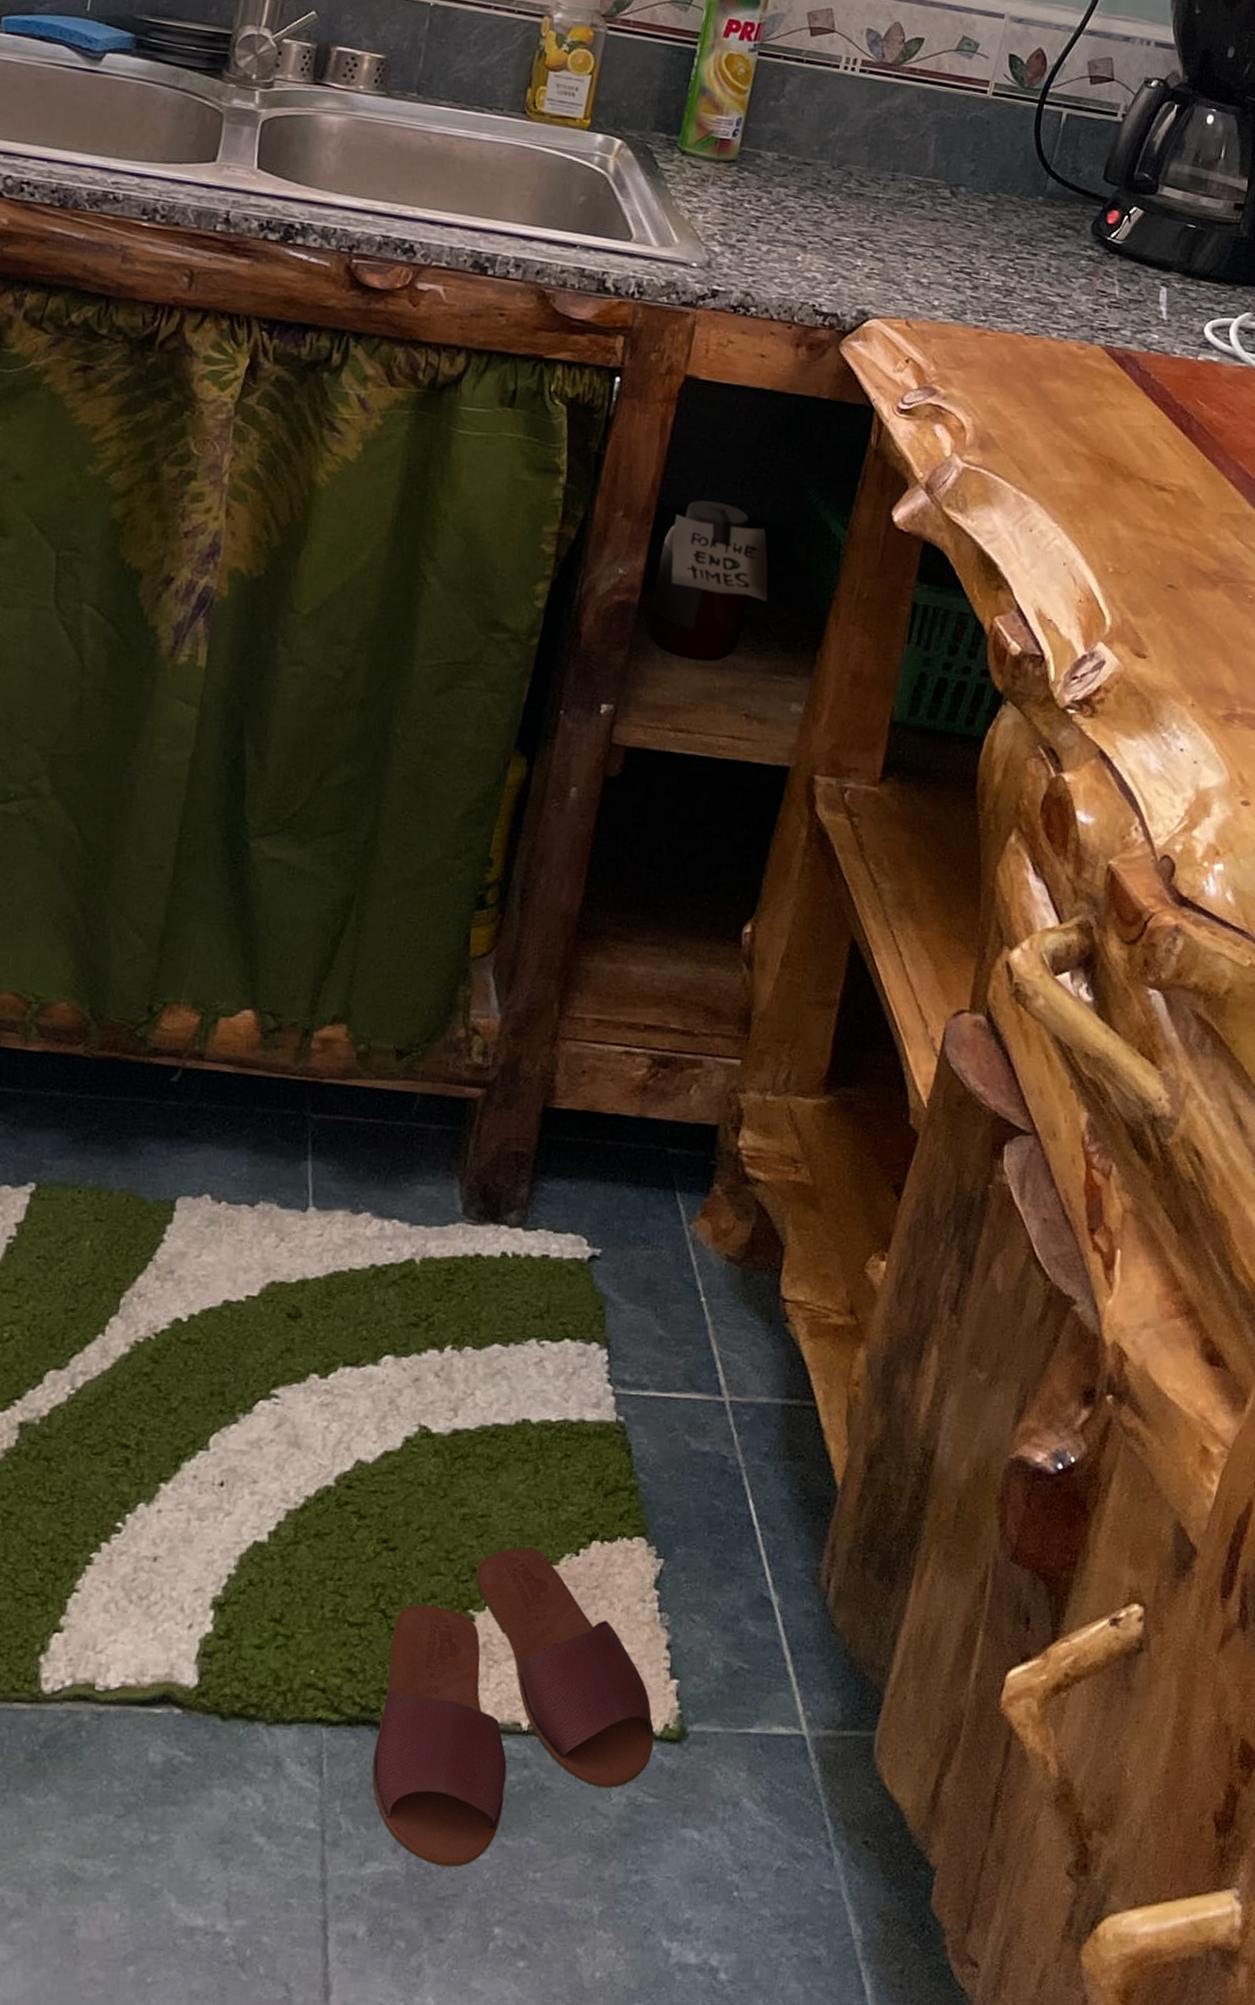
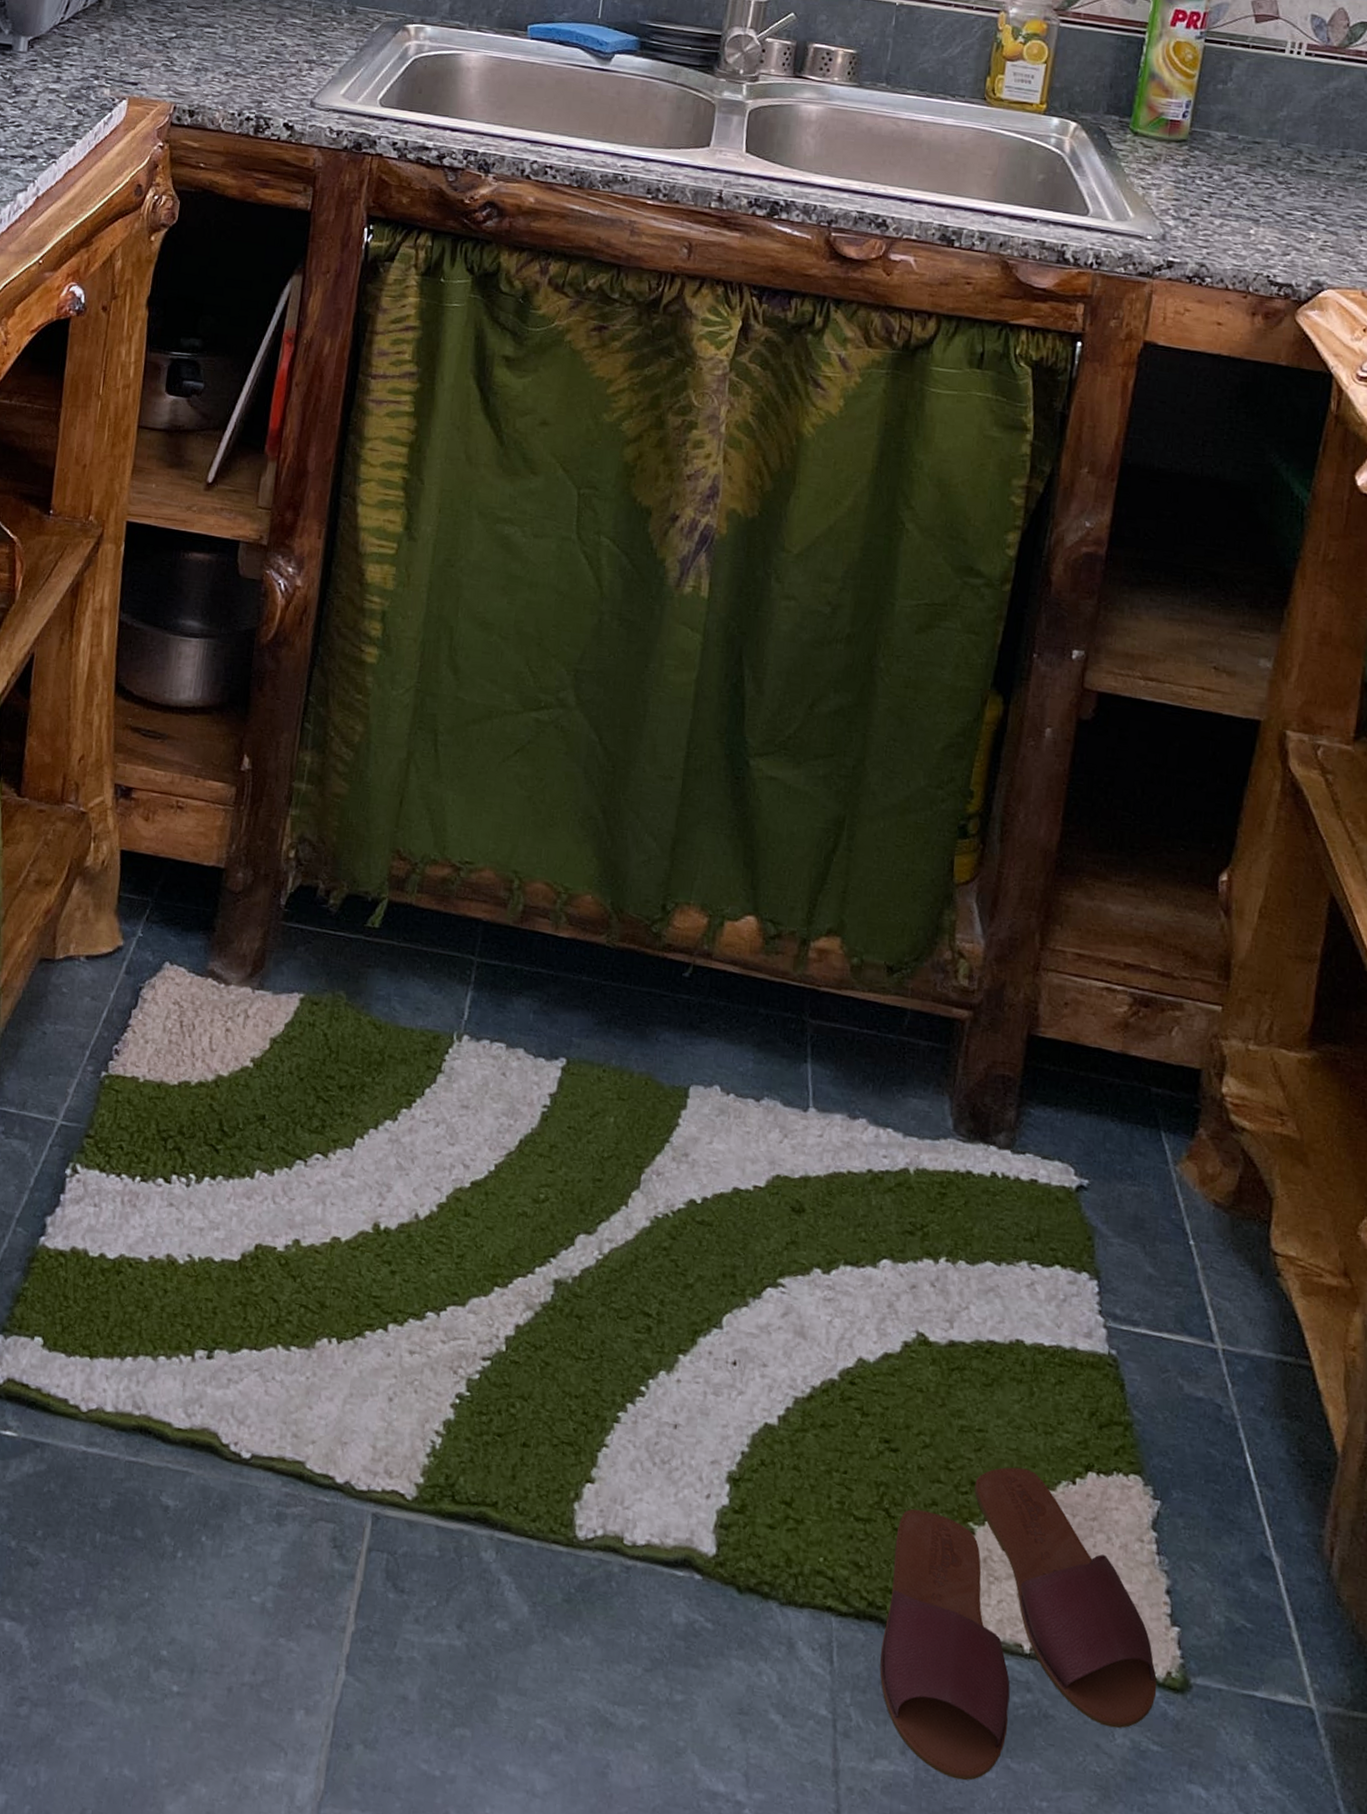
jar: present [647,500,768,661] -> none [1115,459,1233,614]

